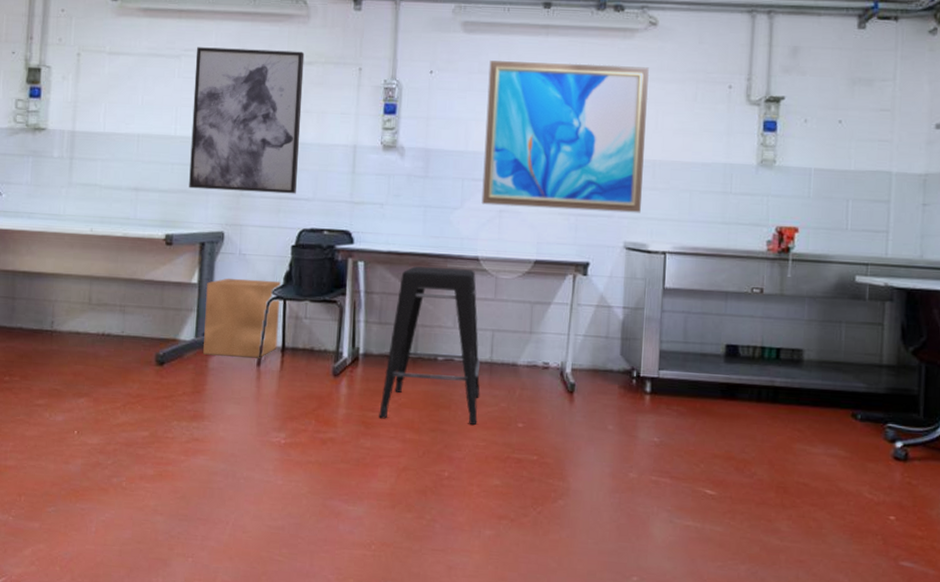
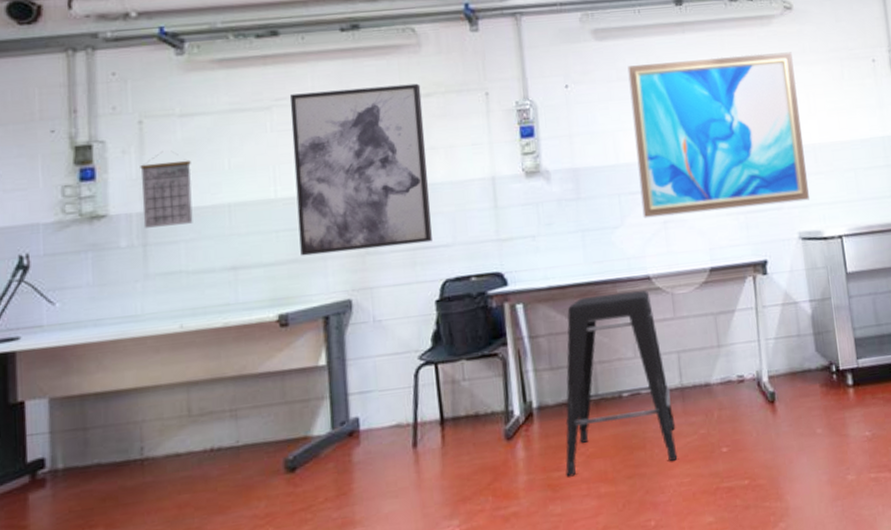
calendar: none [72,81,113,146] -> present [140,151,193,228]
cardboard box: present [203,278,281,358] -> none [338,343,435,448]

